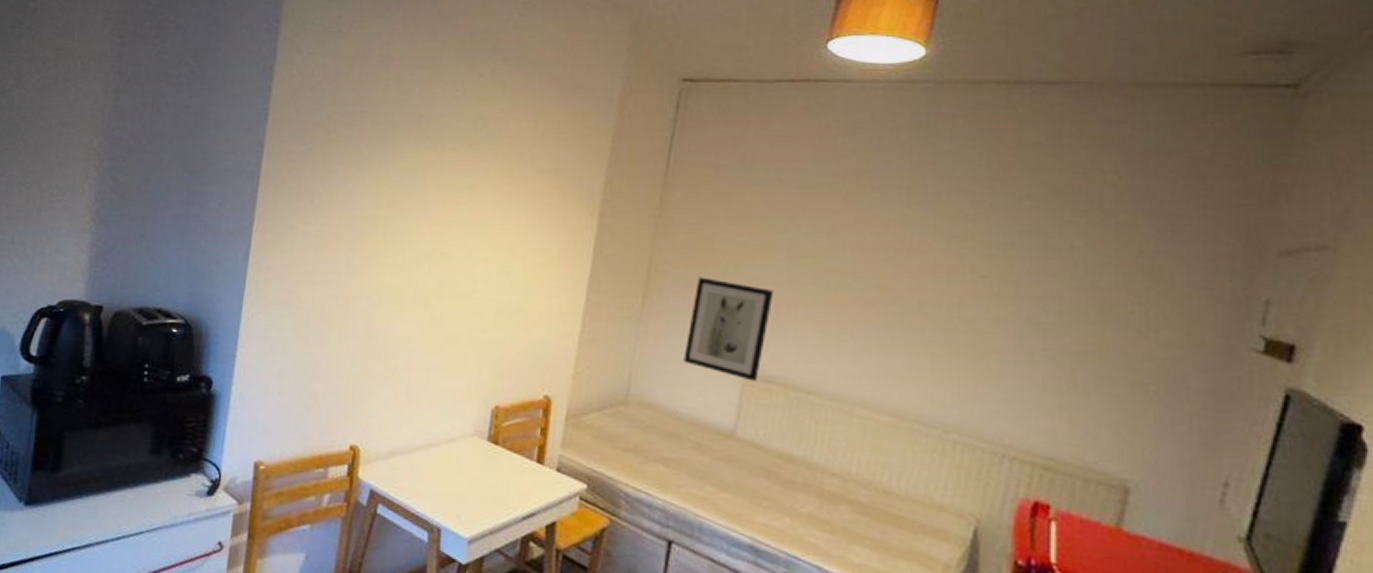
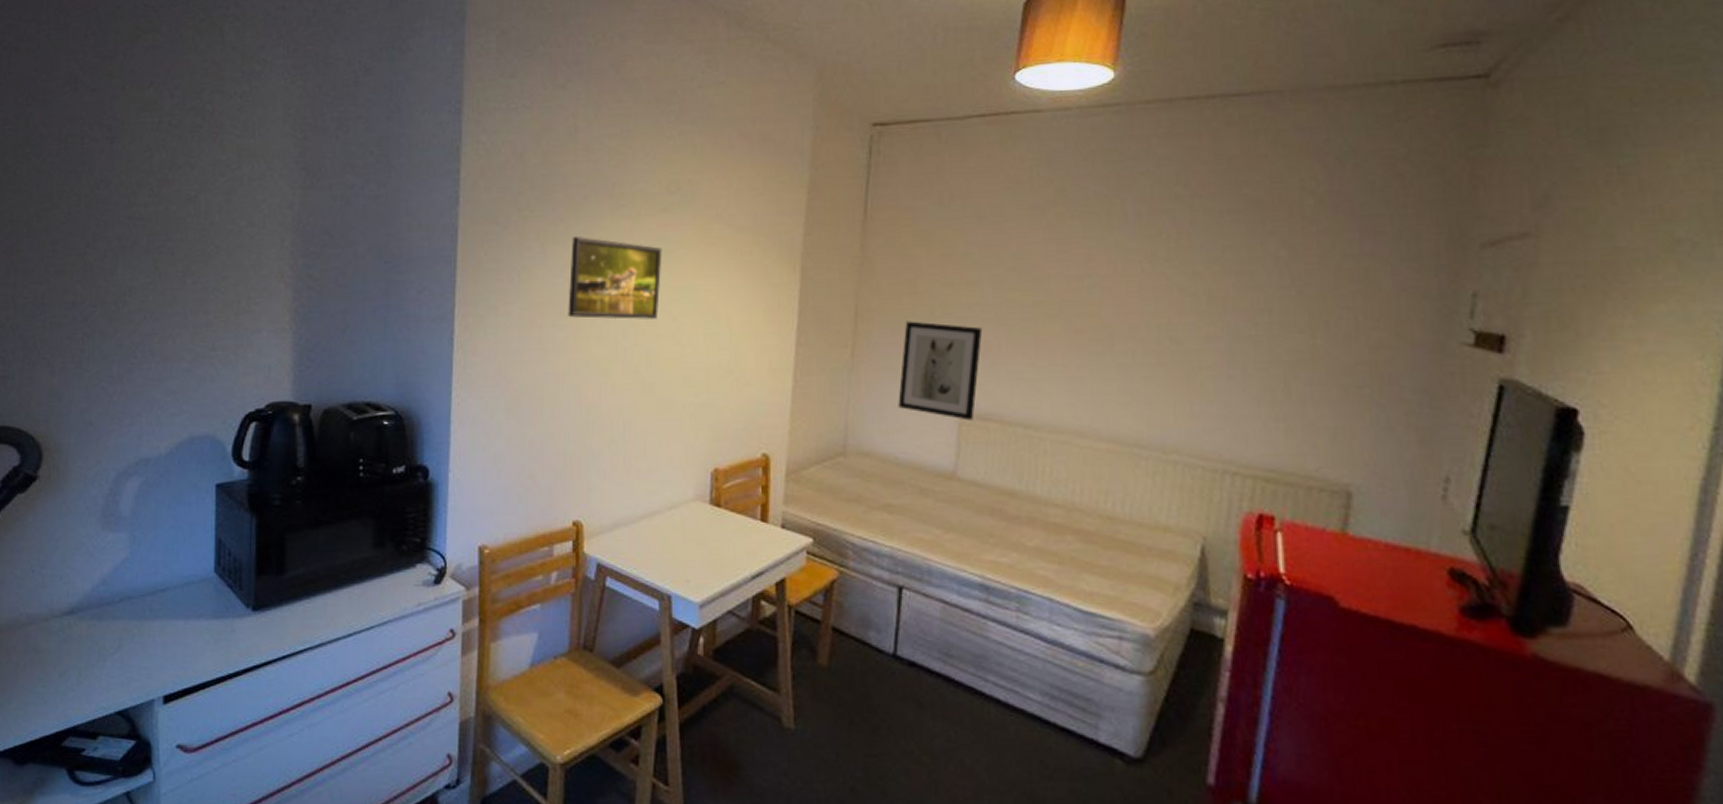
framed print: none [364,164,464,253] -> present [568,237,662,320]

